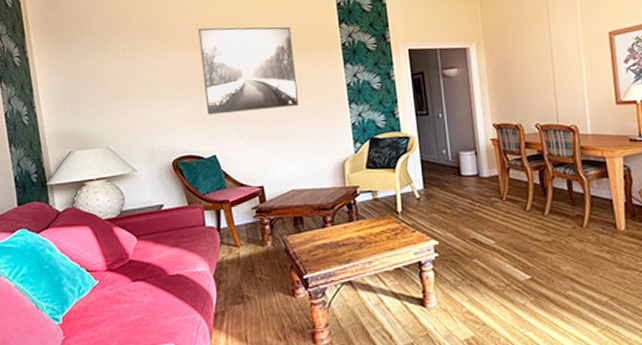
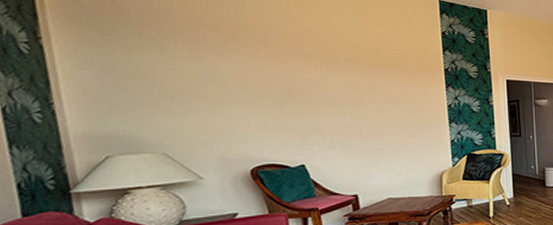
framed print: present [198,26,299,115] -> none [287,38,399,125]

